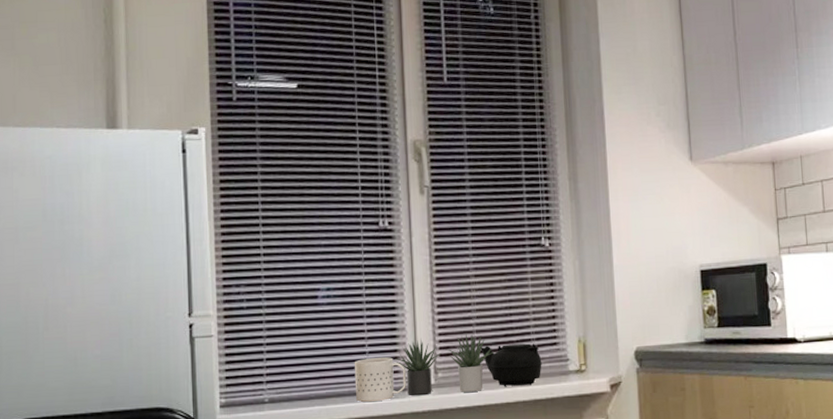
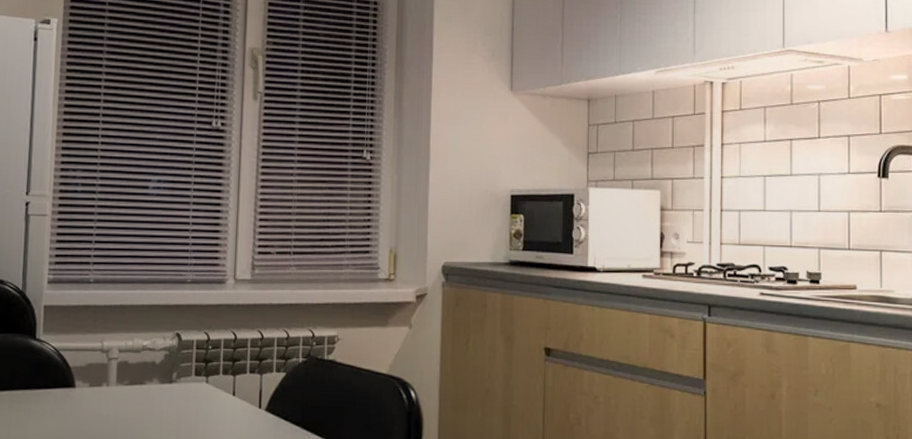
mug: present [354,357,407,403] -> none [175,250,226,291]
succulent plant: present [394,333,496,396] -> none [215,234,311,290]
teapot: present [480,343,542,386] -> none [297,248,354,288]

